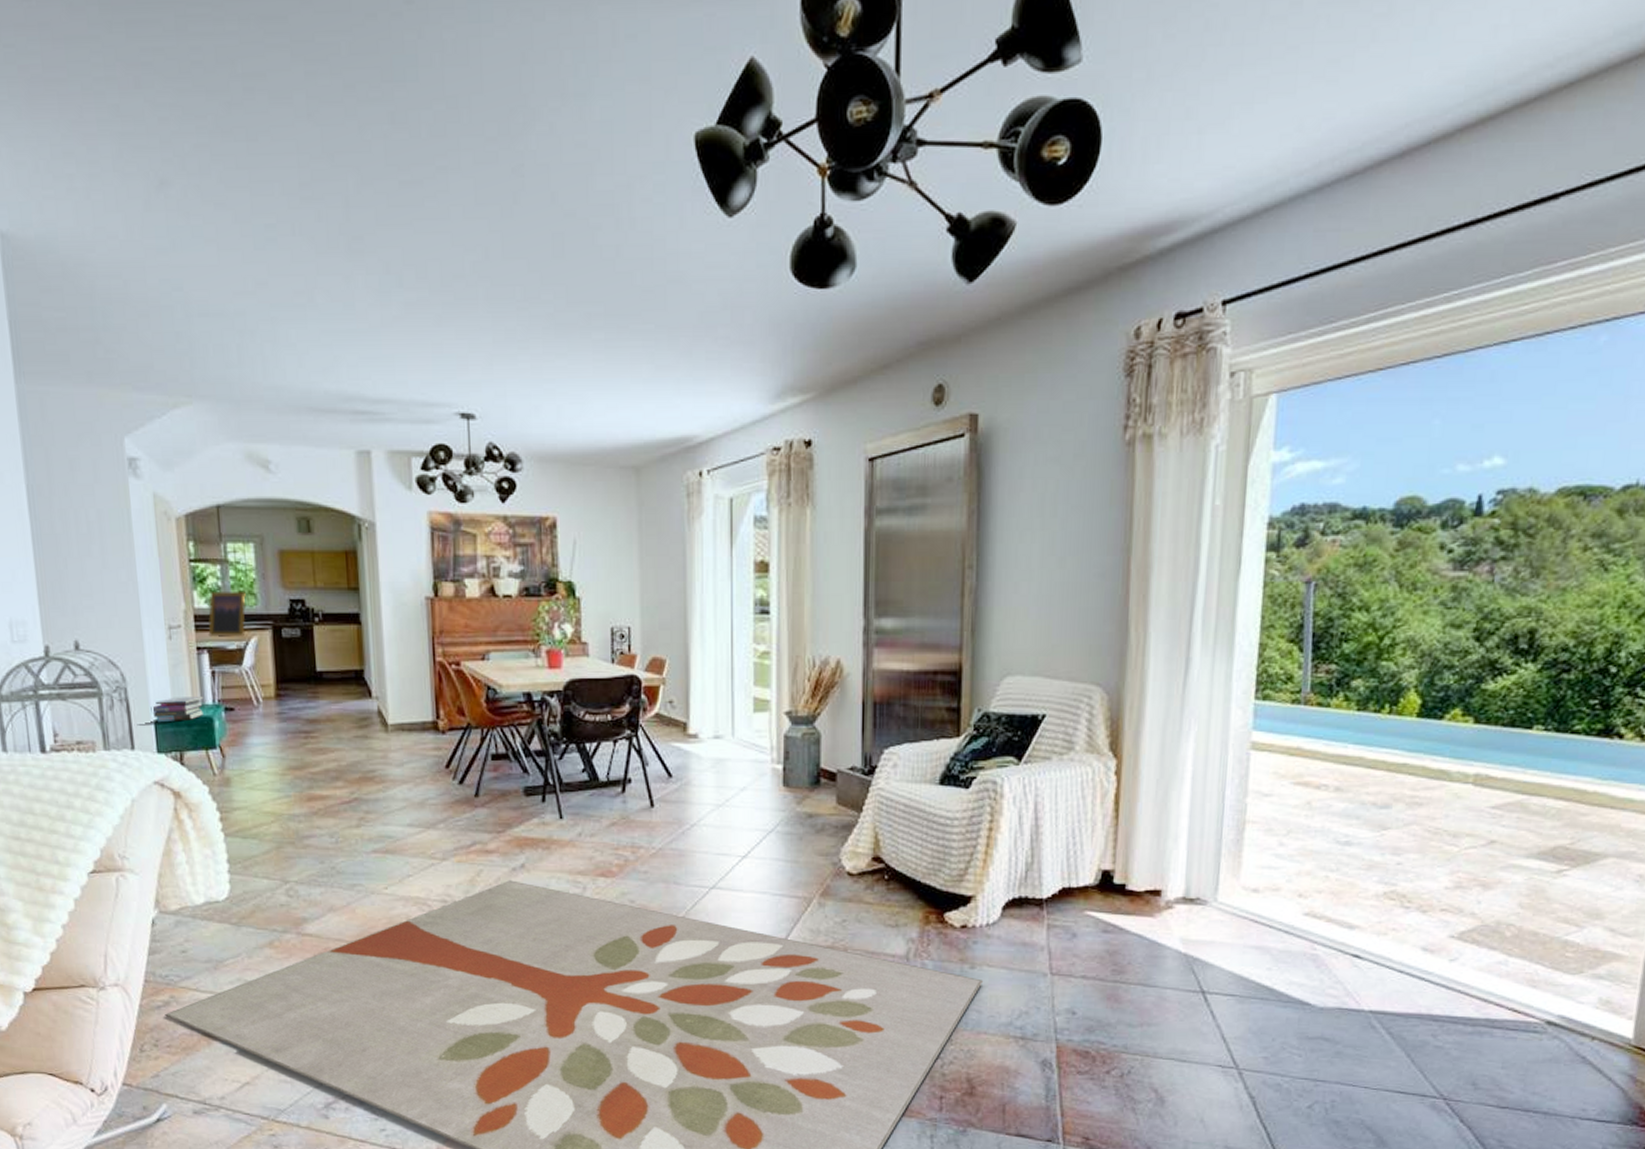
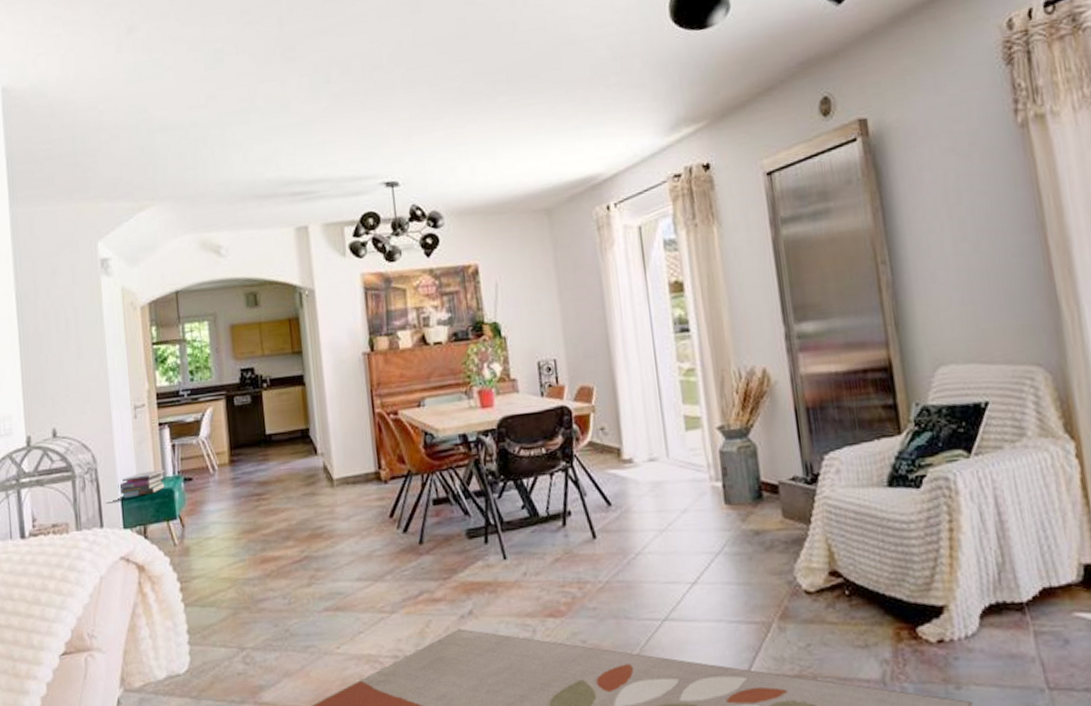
picture frame: present [208,592,246,637] -> none [169,367,202,412]

